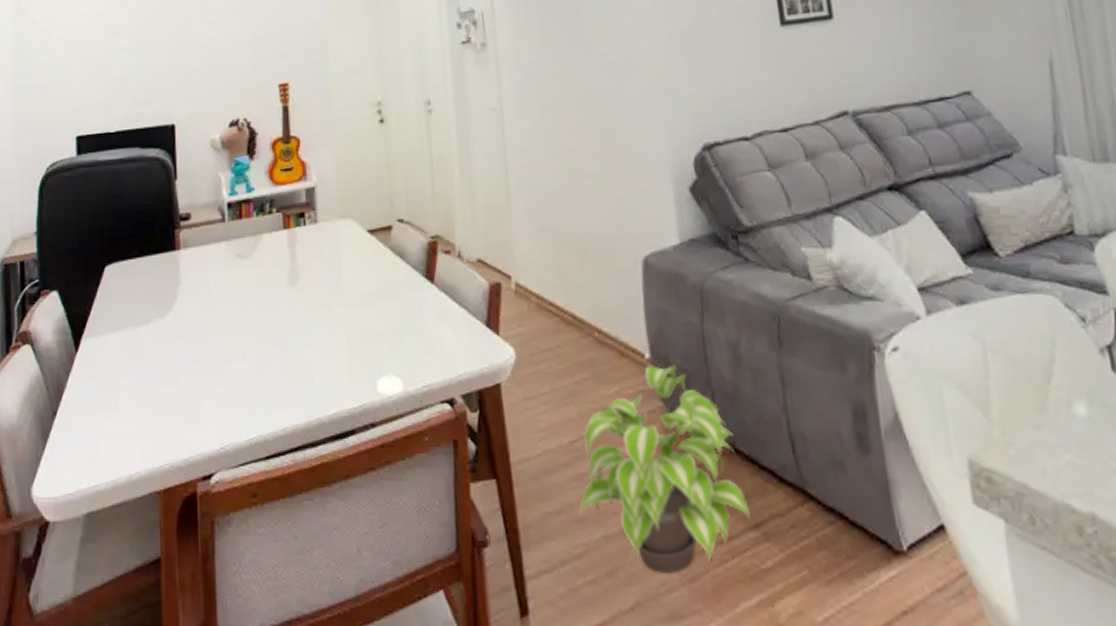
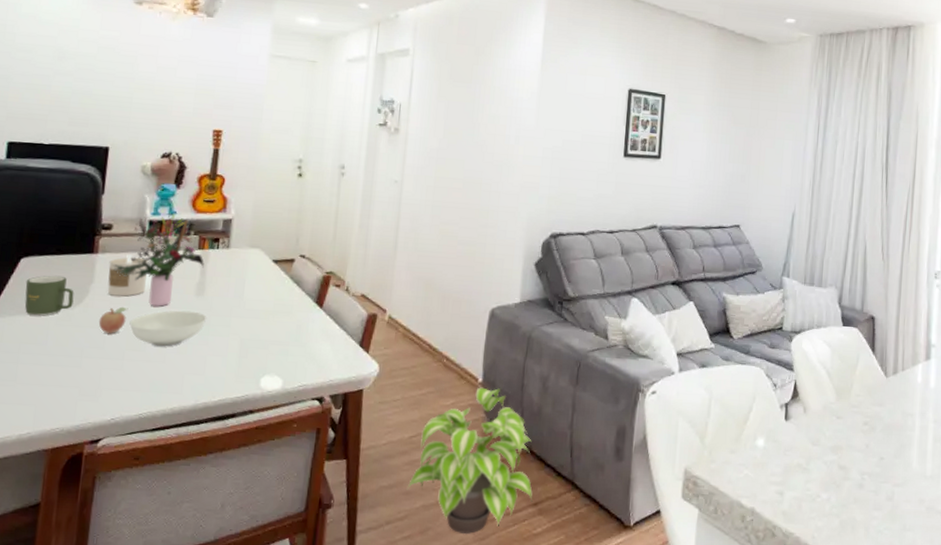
mug: none [113,281,163,332] -> present [24,275,74,316]
fruit: none [191,309,220,343] -> present [98,306,129,334]
candle: none [193,246,234,298] -> present [107,254,148,297]
bouquet: none [197,187,293,305] -> present [112,210,204,307]
bowl: none [224,305,306,354] -> present [129,310,207,347]

